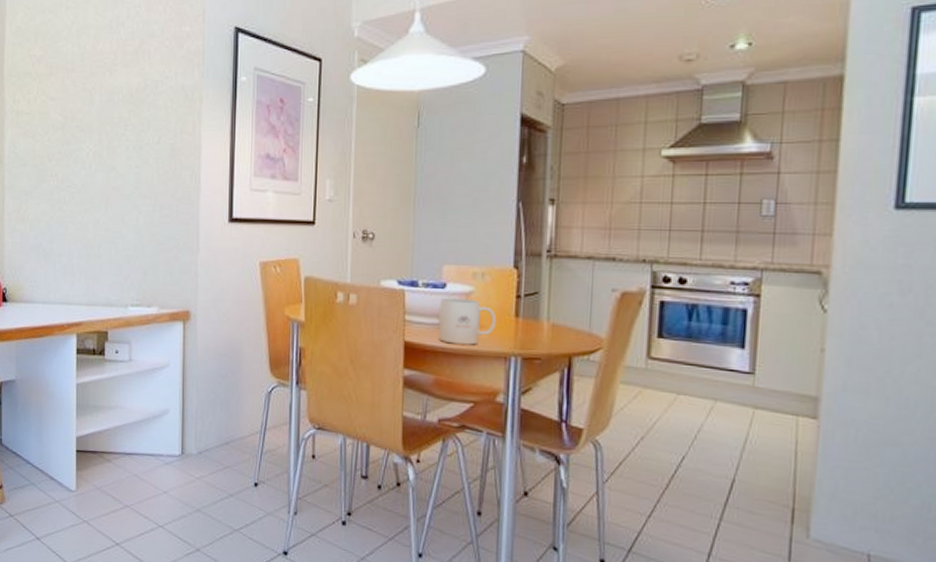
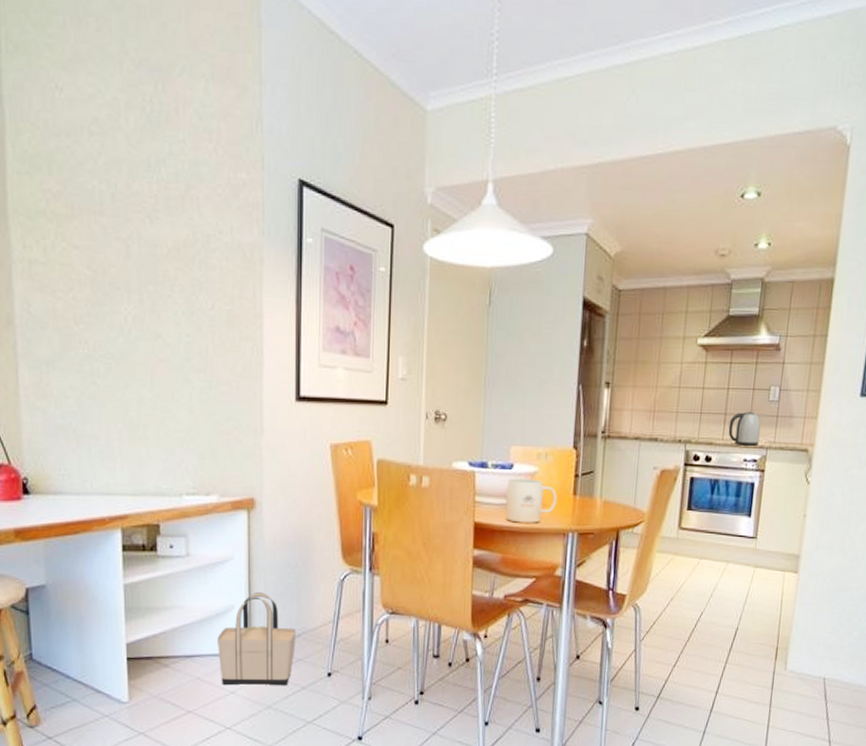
shopping bag: none [153,398,224,491] -> present [217,591,296,685]
kettle: none [707,227,752,267] -> present [728,411,761,446]

